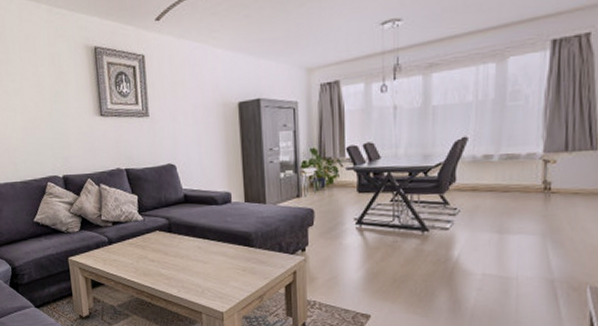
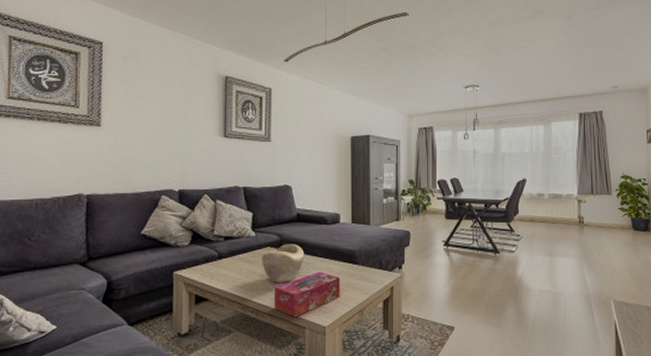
decorative bowl: none [151,227,196,267] -> present [262,244,305,282]
tissue box: none [167,255,236,303] -> present [274,271,340,318]

